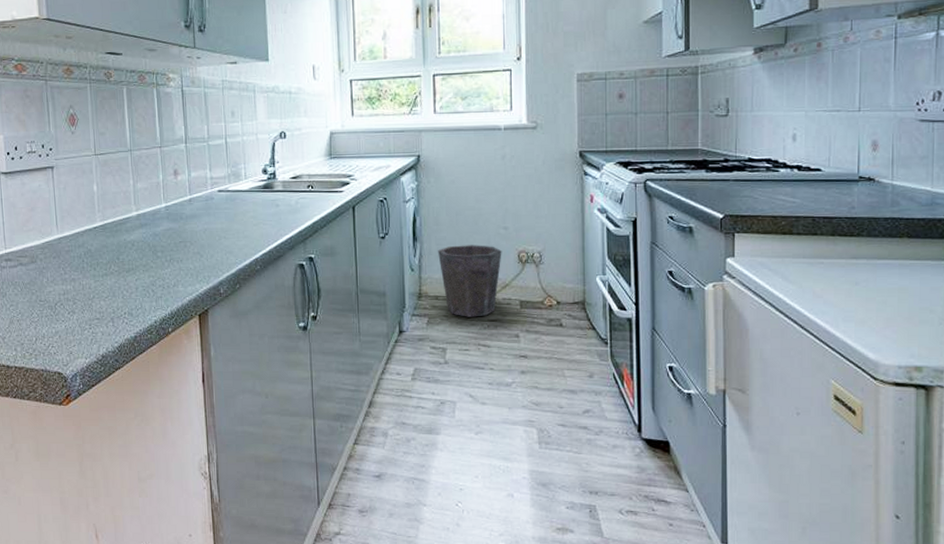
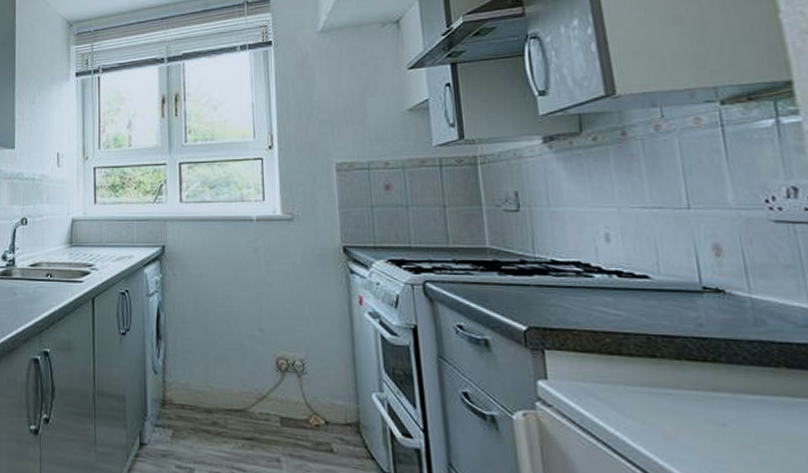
waste bin: present [438,245,502,317] -> none [184,347,258,433]

